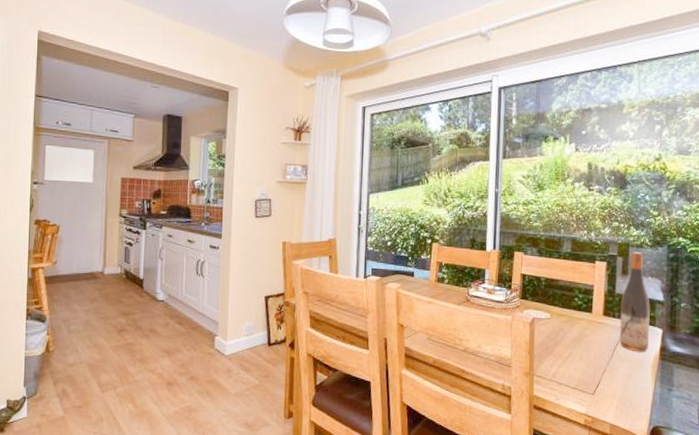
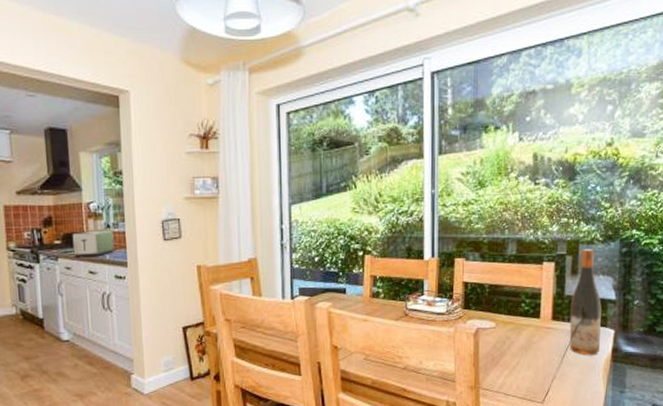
toaster: none [176,204,212,228] -> present [72,230,114,258]

